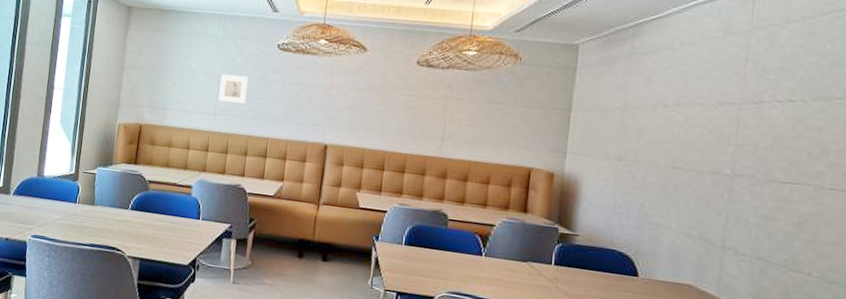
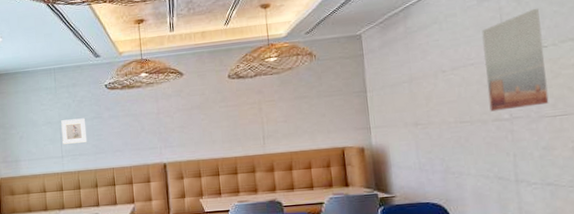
wall art: none [710,54,794,167] -> present [481,8,549,112]

